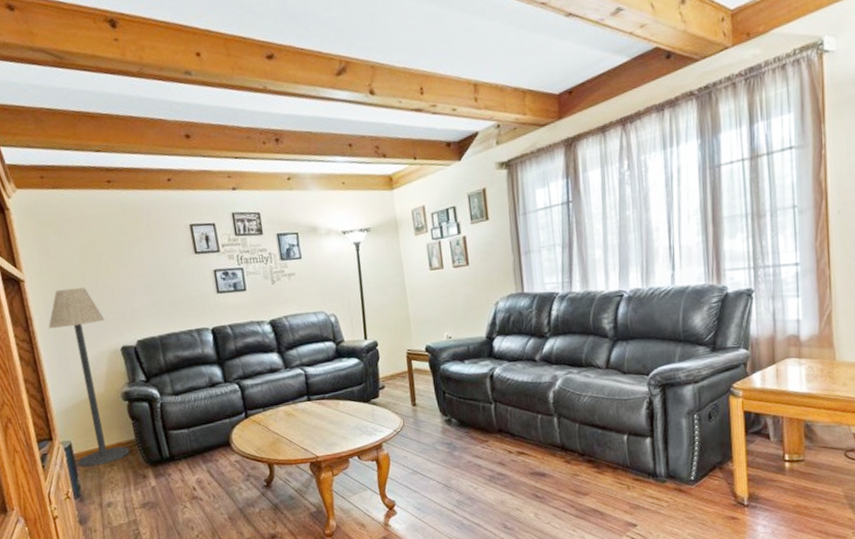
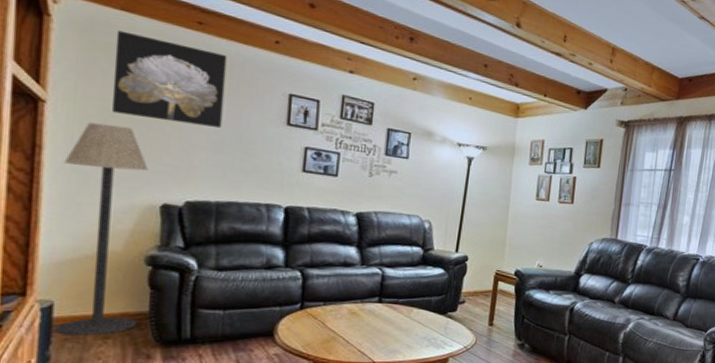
wall art: none [54,203,147,278] -> present [111,30,227,128]

